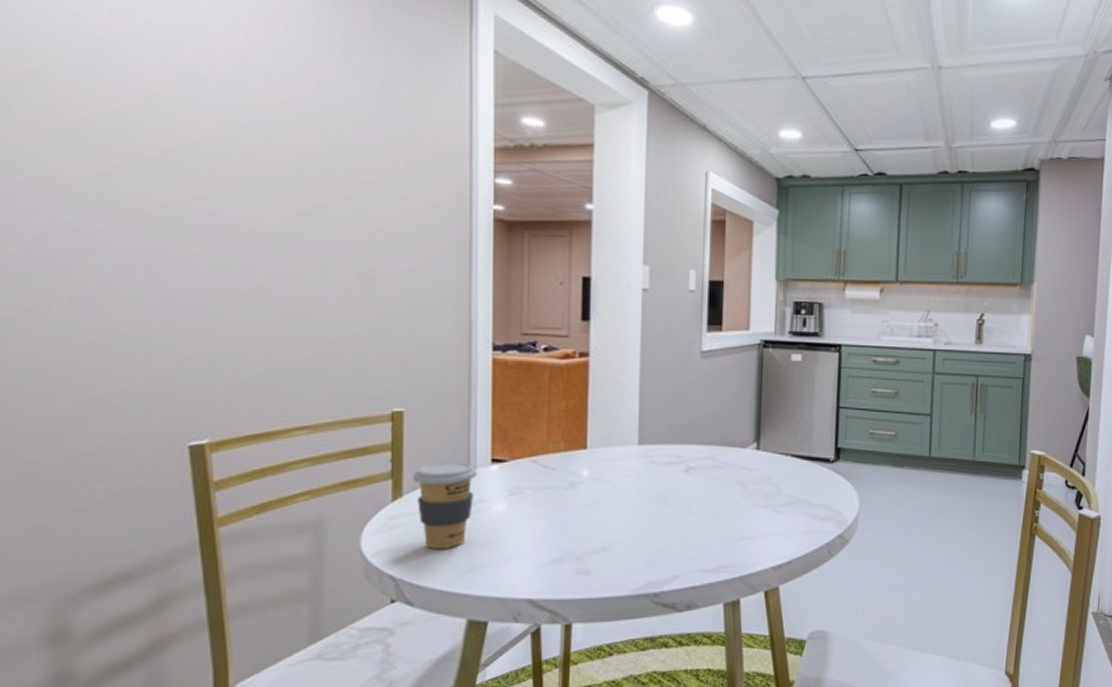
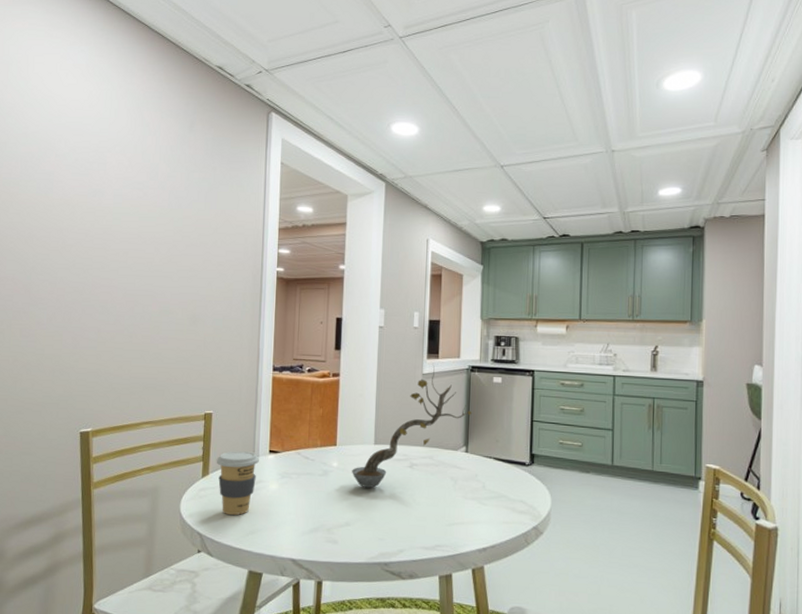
plant: none [609,339,765,501] -> present [352,365,472,488]

